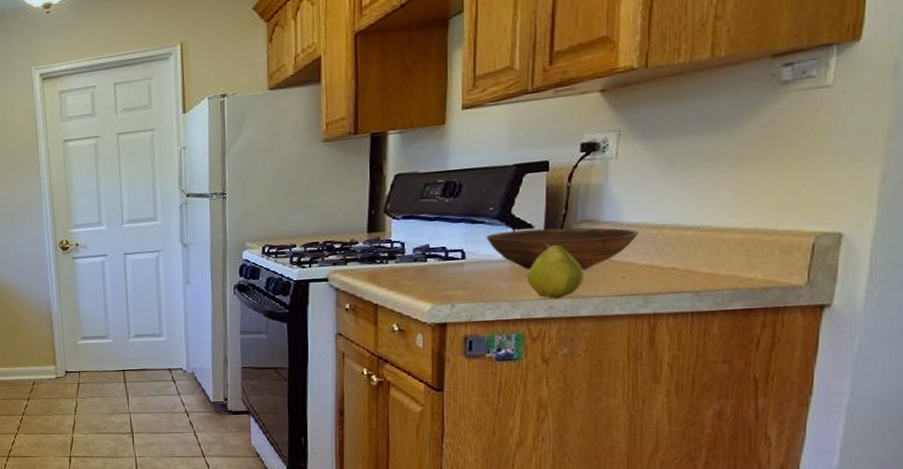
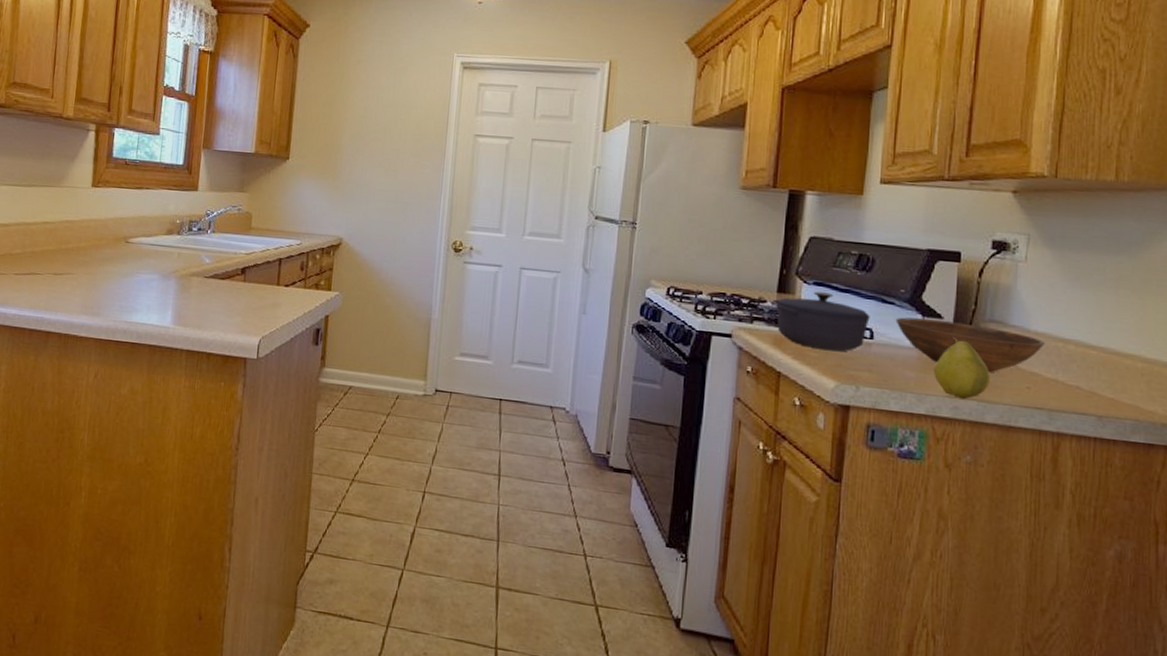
cooking pot: none [367,224,461,278] -> present [775,291,870,352]

